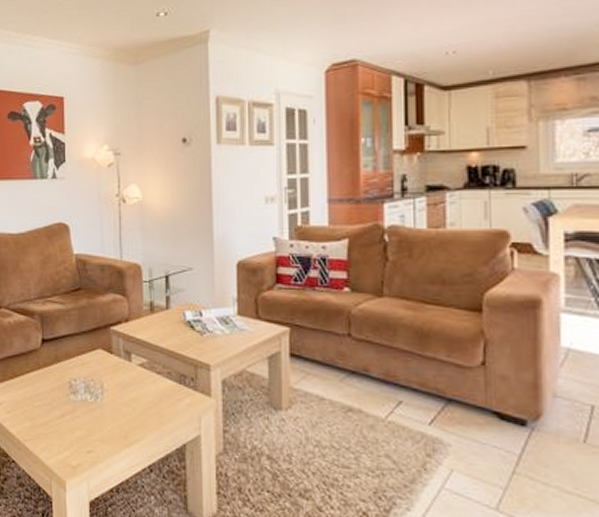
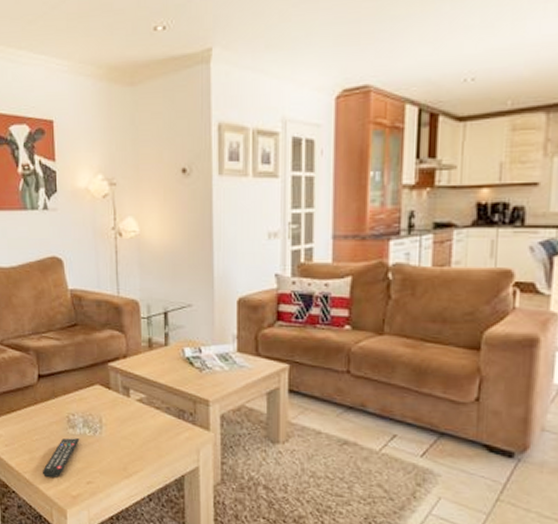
remote control: none [42,404,81,447] -> present [42,438,80,478]

